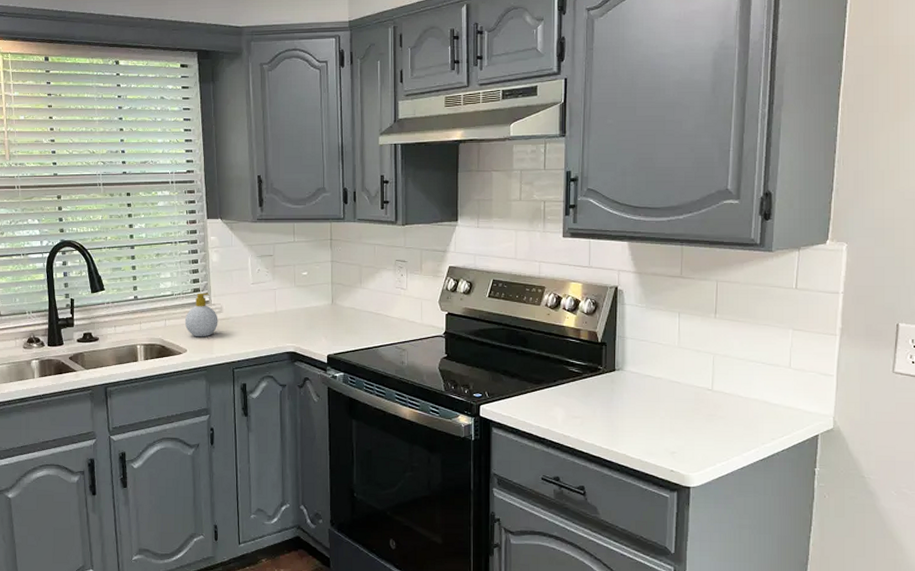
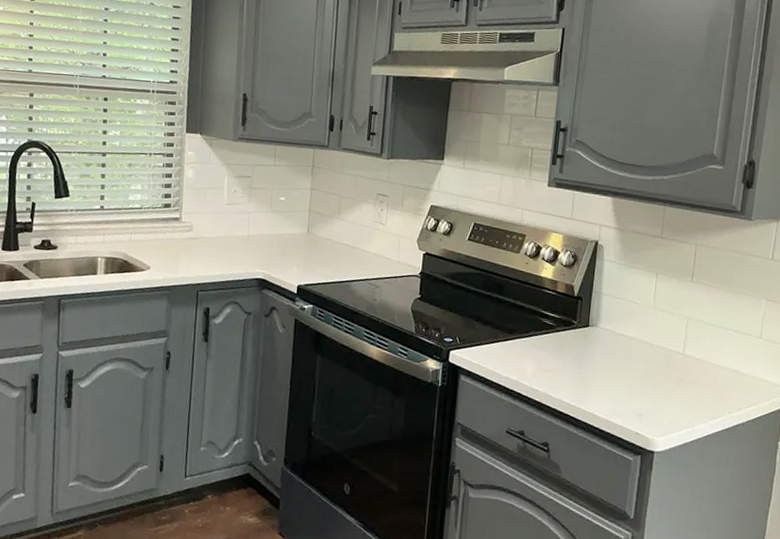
soap bottle: present [184,293,218,337] -> none [151,209,187,256]

